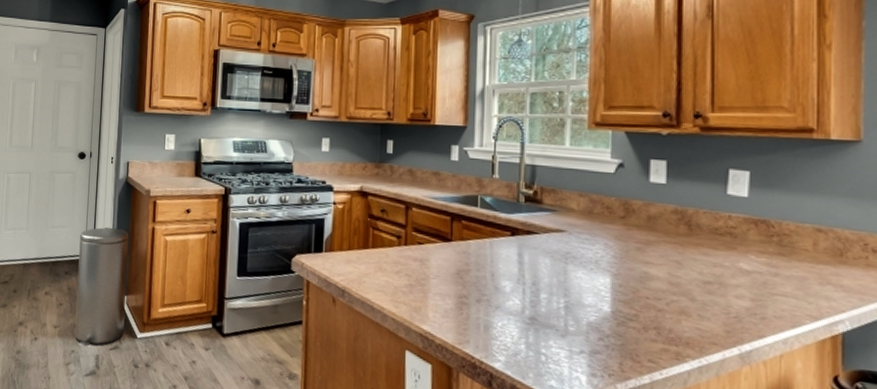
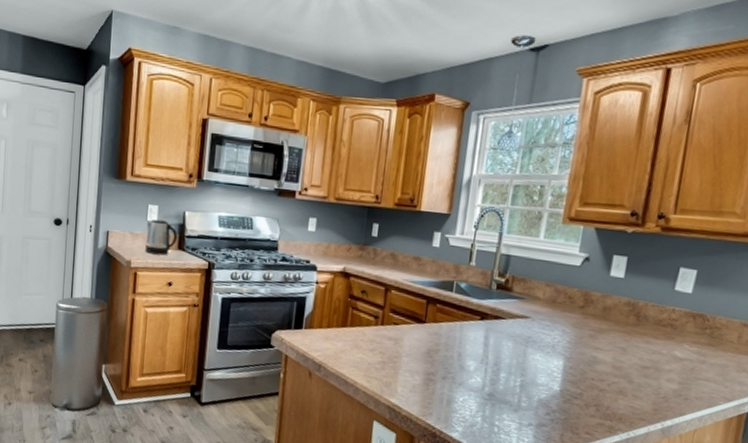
kettle: none [163,147,195,183] -> present [145,219,178,256]

